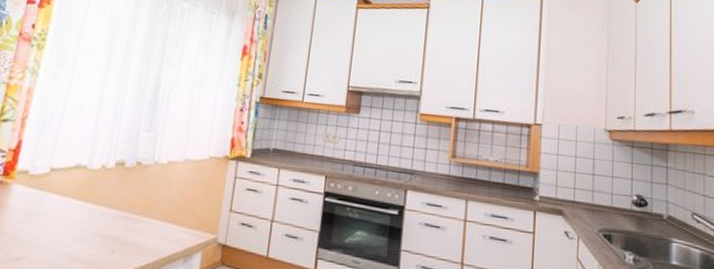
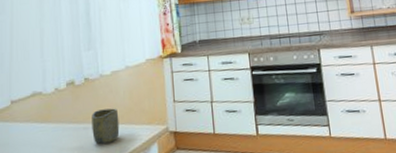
cup: none [131,200,166,240] -> present [92,108,120,144]

